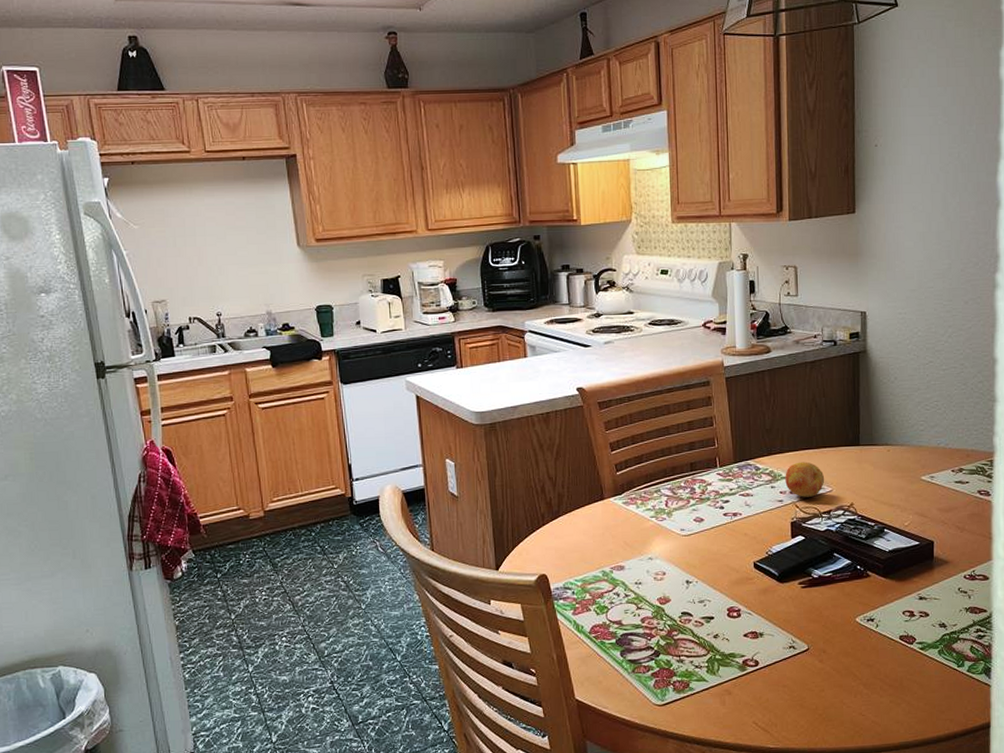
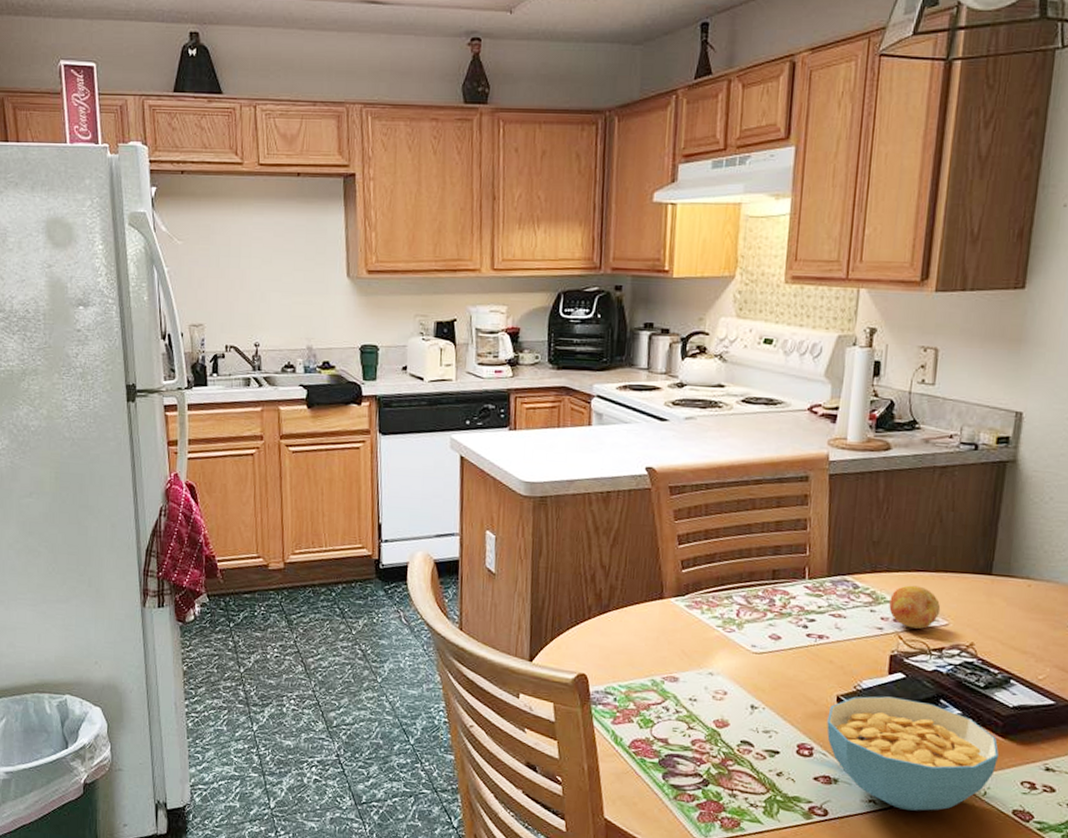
cereal bowl: none [748,556,884,650] -> present [827,696,1000,811]

